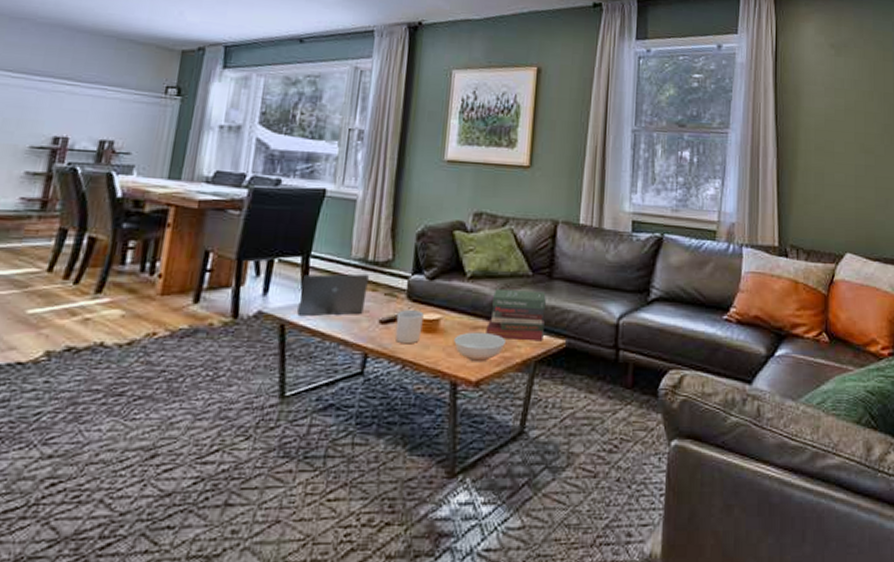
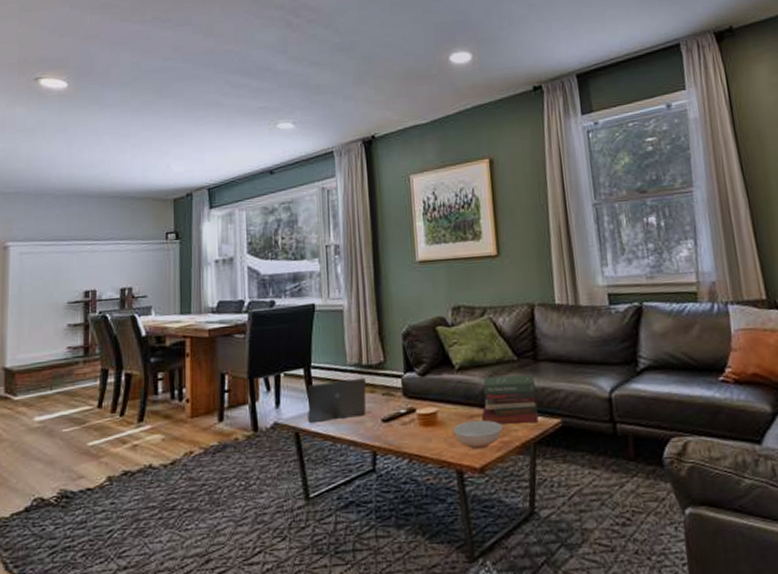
mug: present [394,310,424,344] -> none [396,406,422,440]

